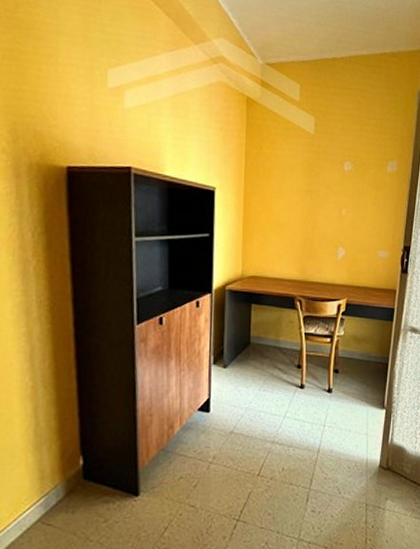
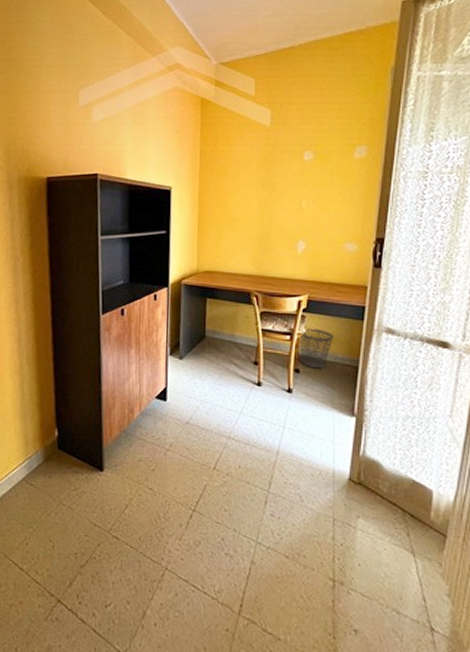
wastebasket: none [338,330,368,368] -> present [299,328,333,369]

